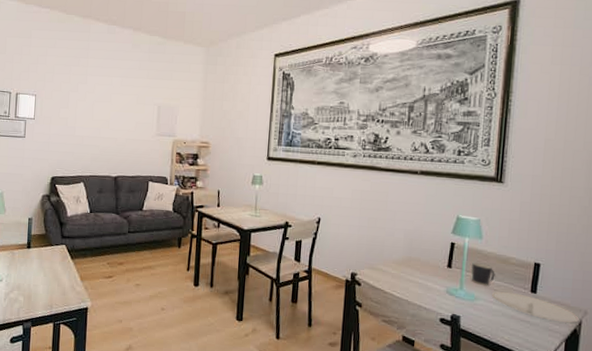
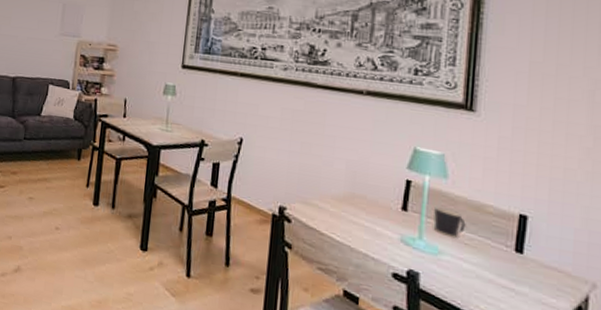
plate: present [491,291,579,324] -> none [461,245,585,299]

